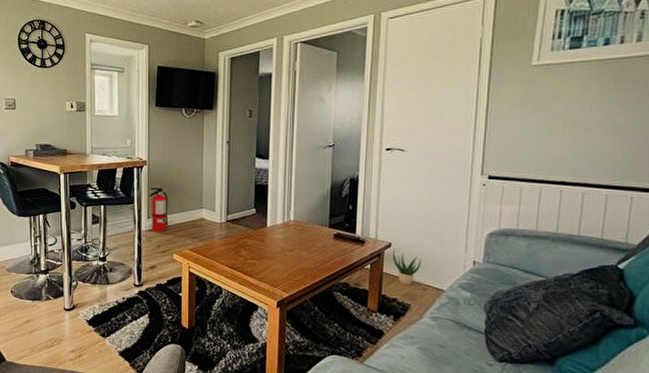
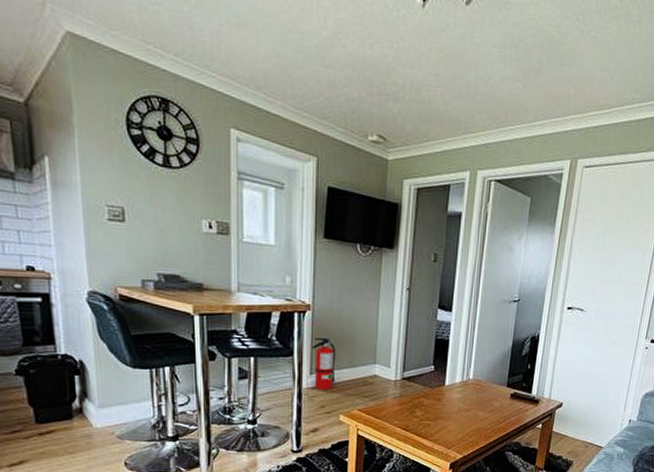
potted plant: present [392,248,421,285] -> none [562,408,587,443]

